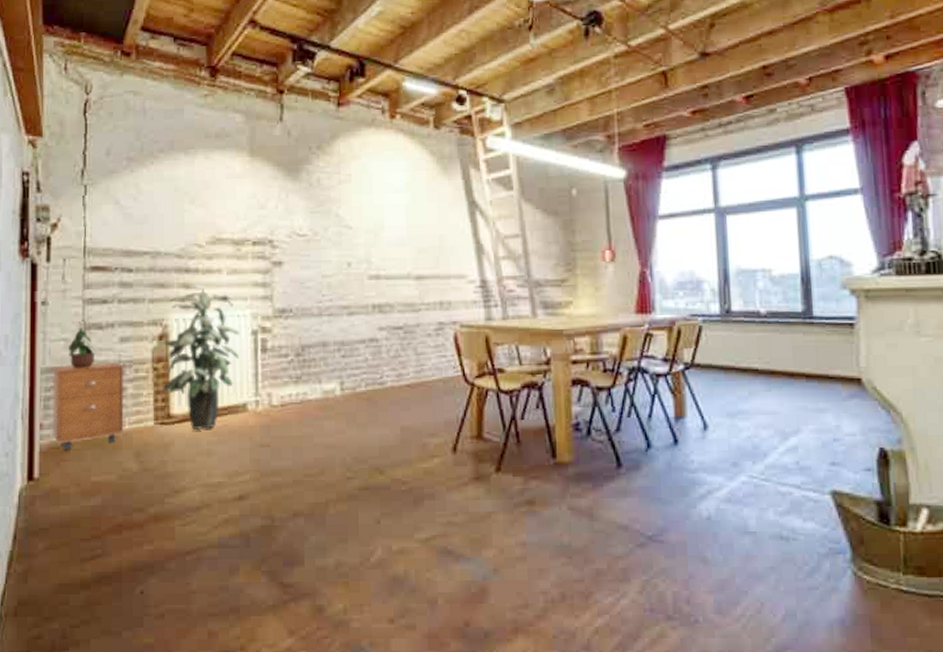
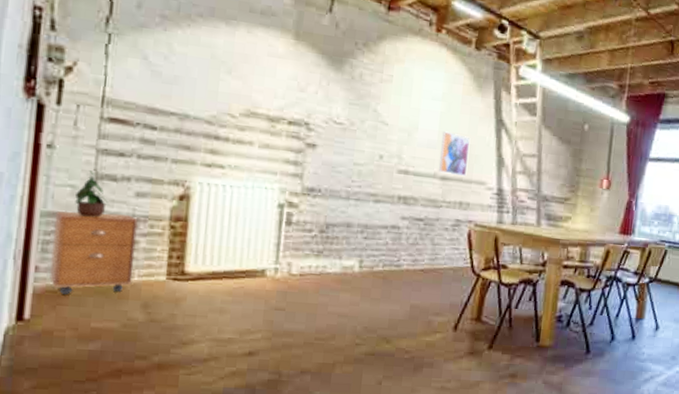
indoor plant: present [162,285,240,431] -> none [179,152,266,290]
wall art: none [411,224,444,273] -> present [439,131,471,177]

